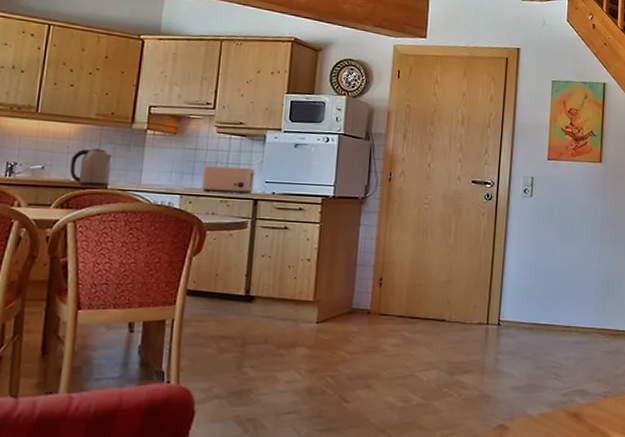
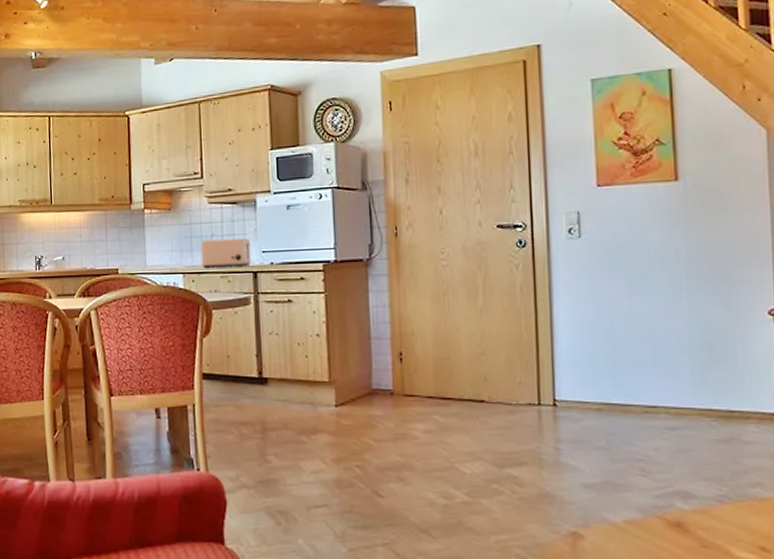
kettle: present [70,148,112,187] -> none [85,233,120,273]

